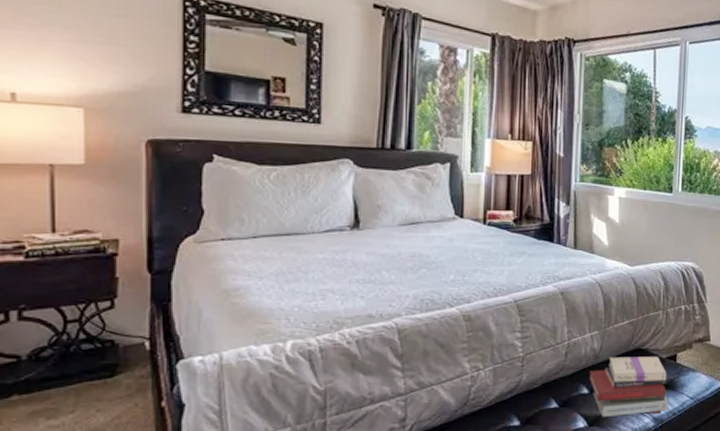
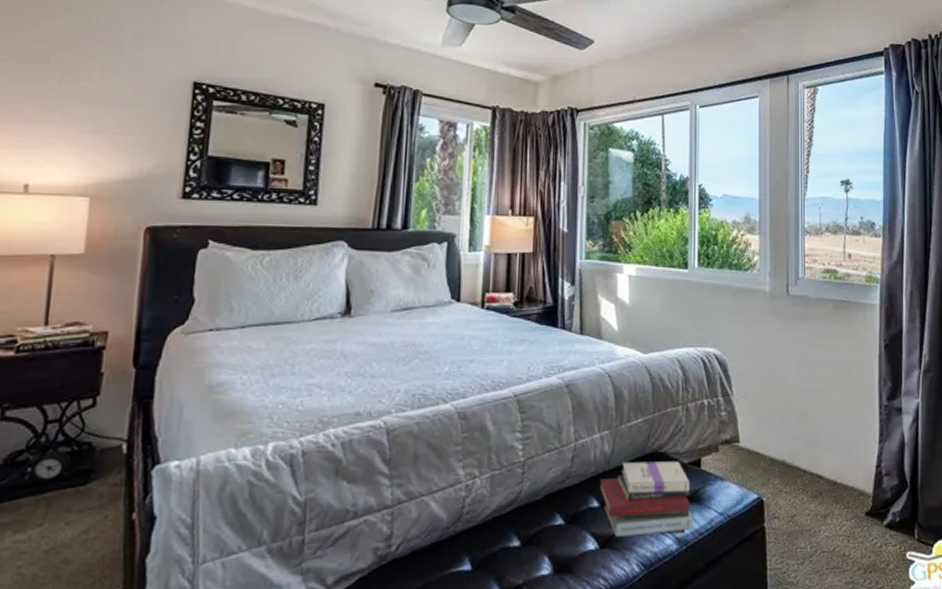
alarm clock: none [52,348,96,375] -> present [26,451,72,482]

